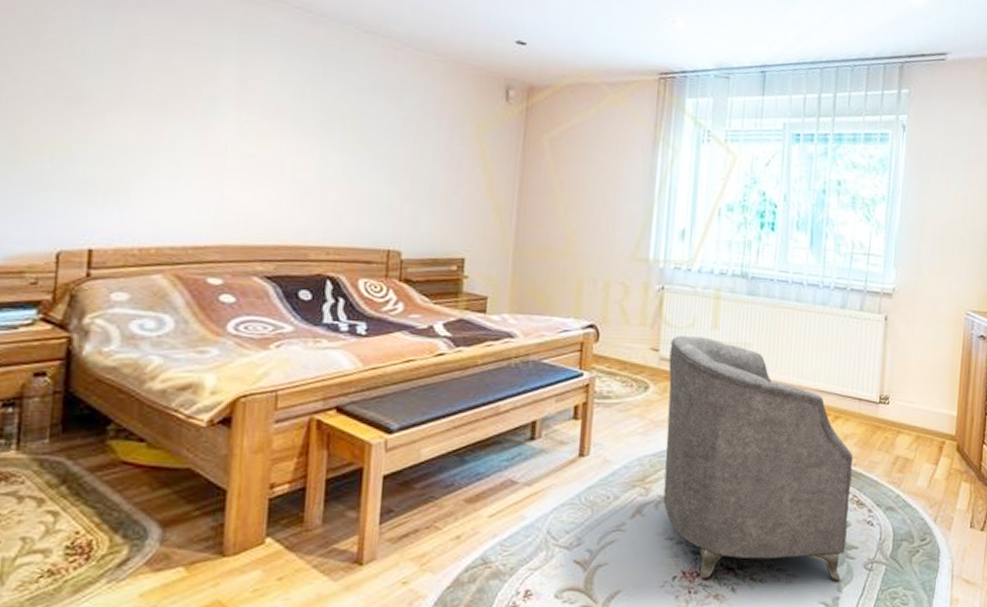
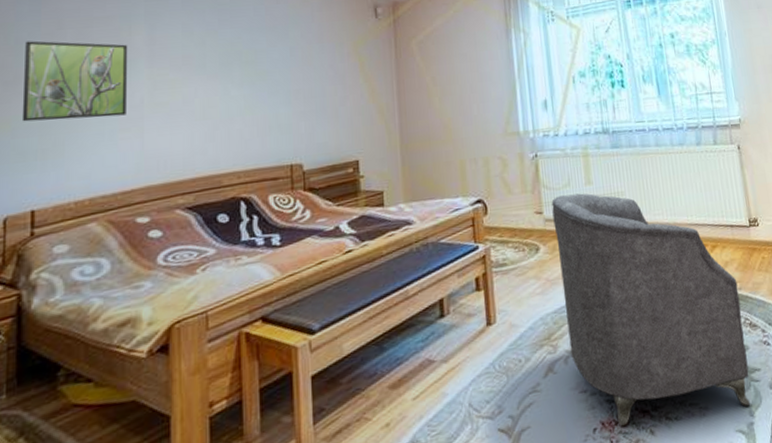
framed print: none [83,54,215,161] -> present [21,40,128,122]

